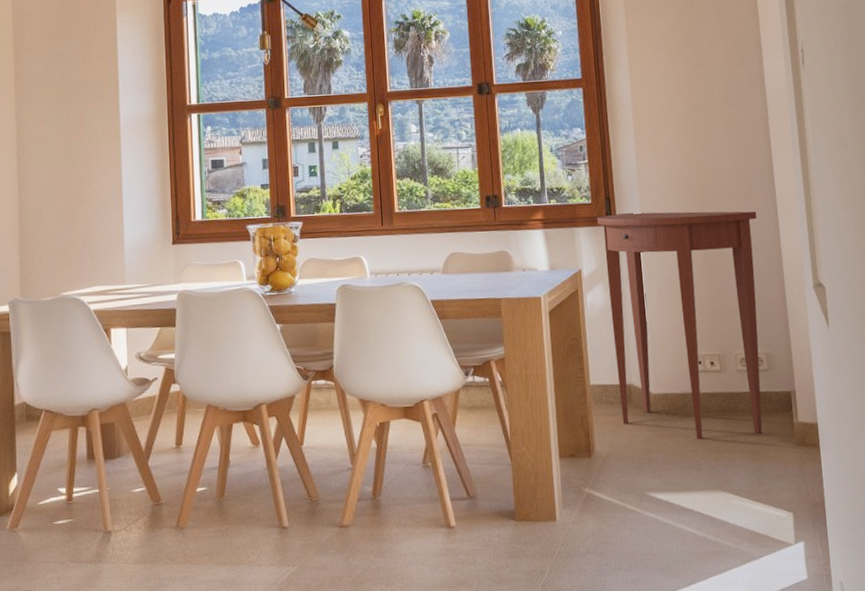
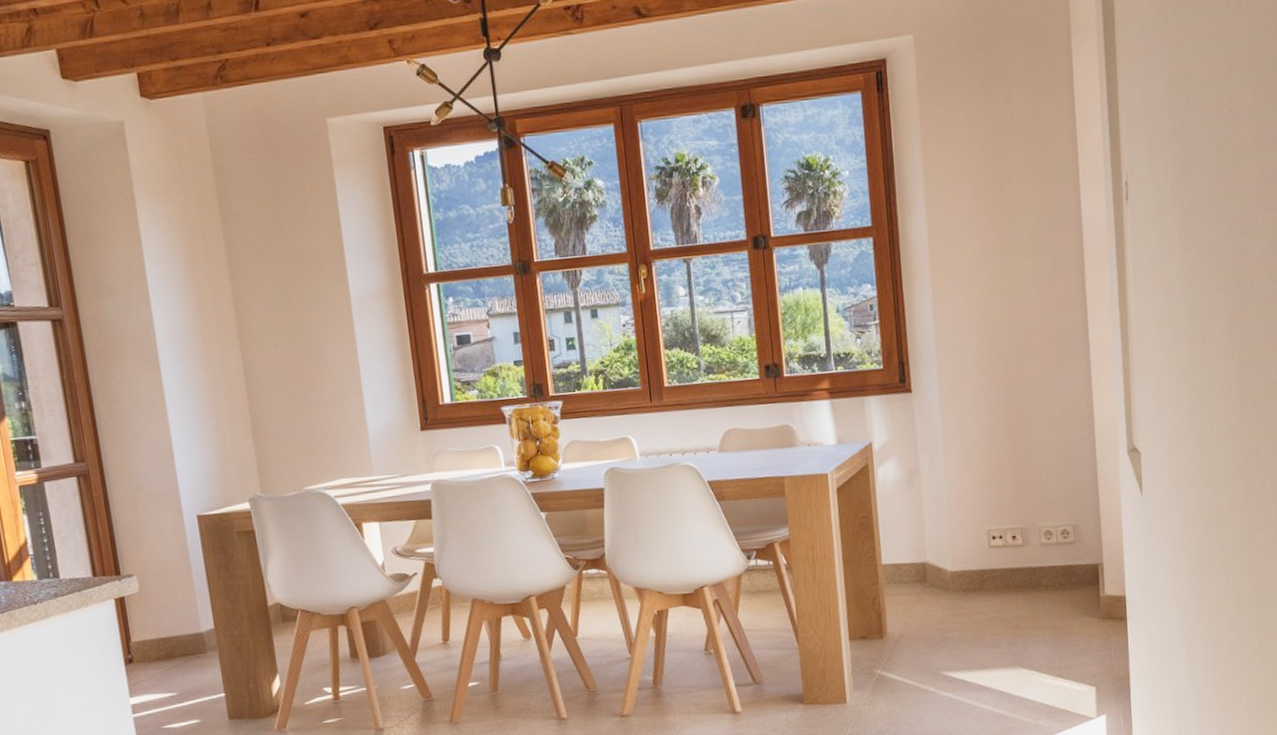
console table: present [597,211,763,439] -> none [889,371,1068,617]

